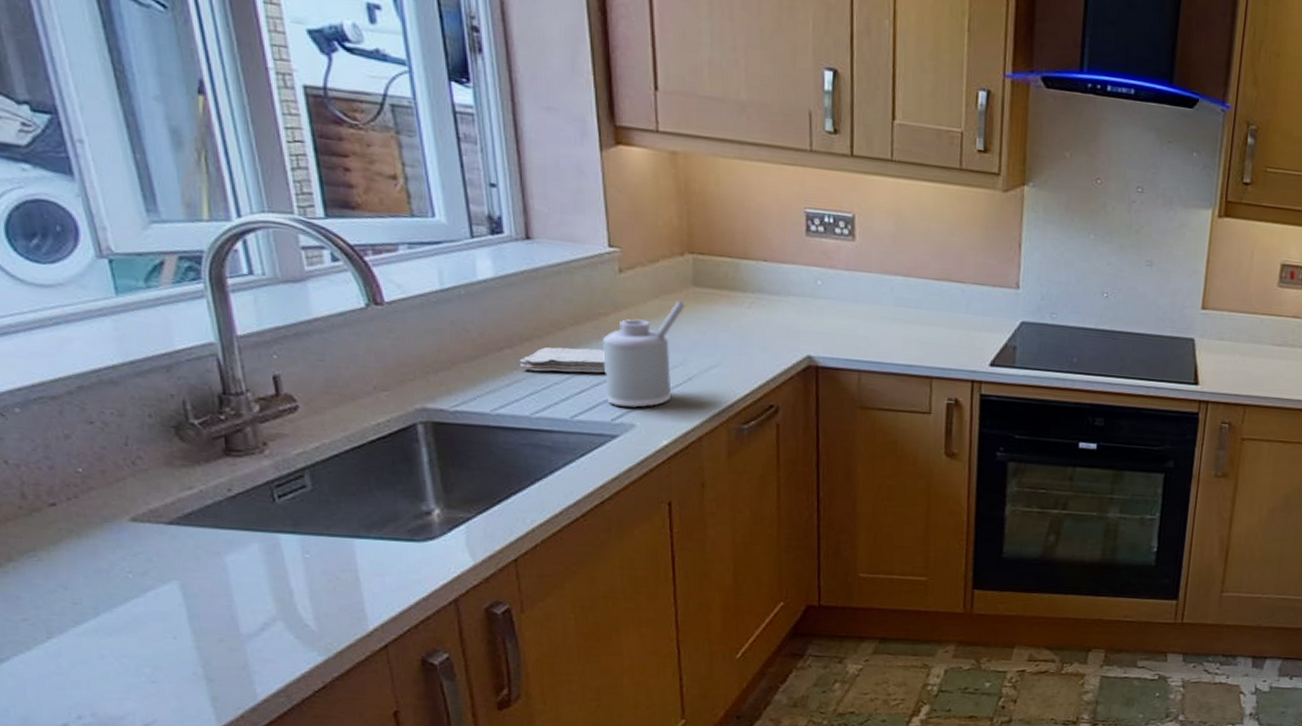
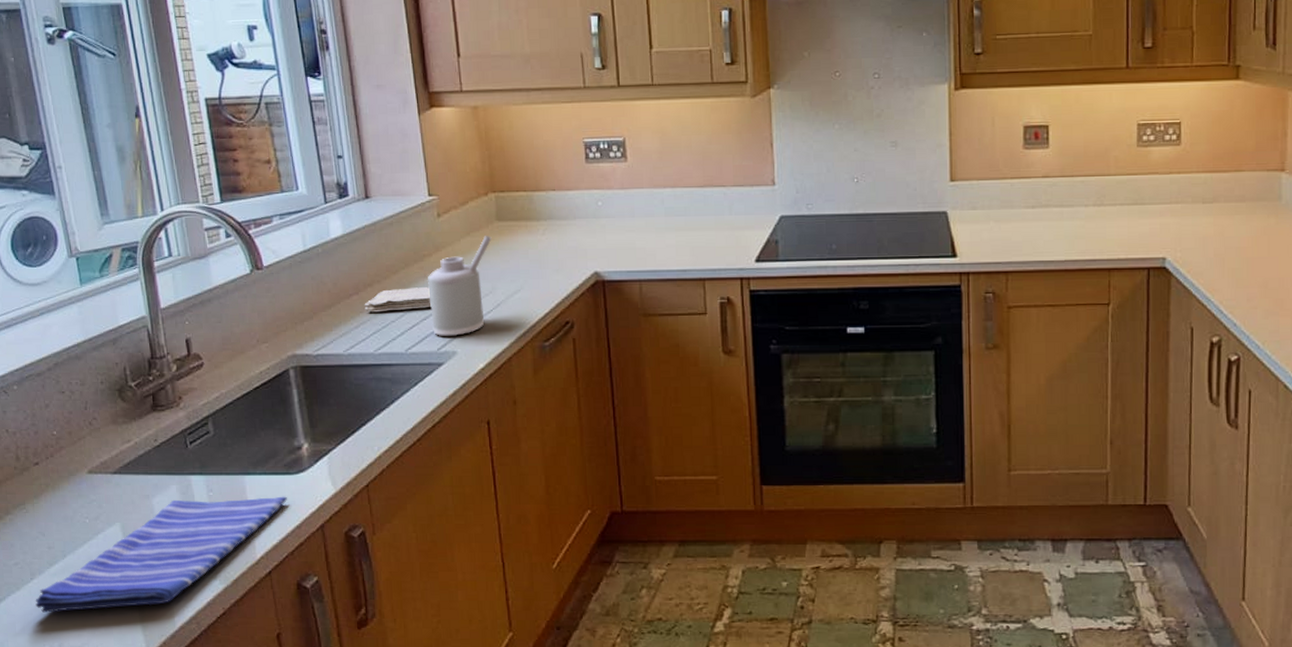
dish towel: none [54,559,411,677] -> present [35,496,287,613]

